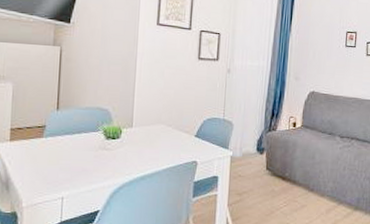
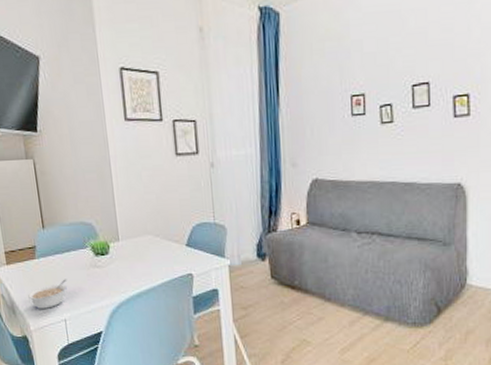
legume: none [25,158,73,186] -> present [27,279,68,309]

